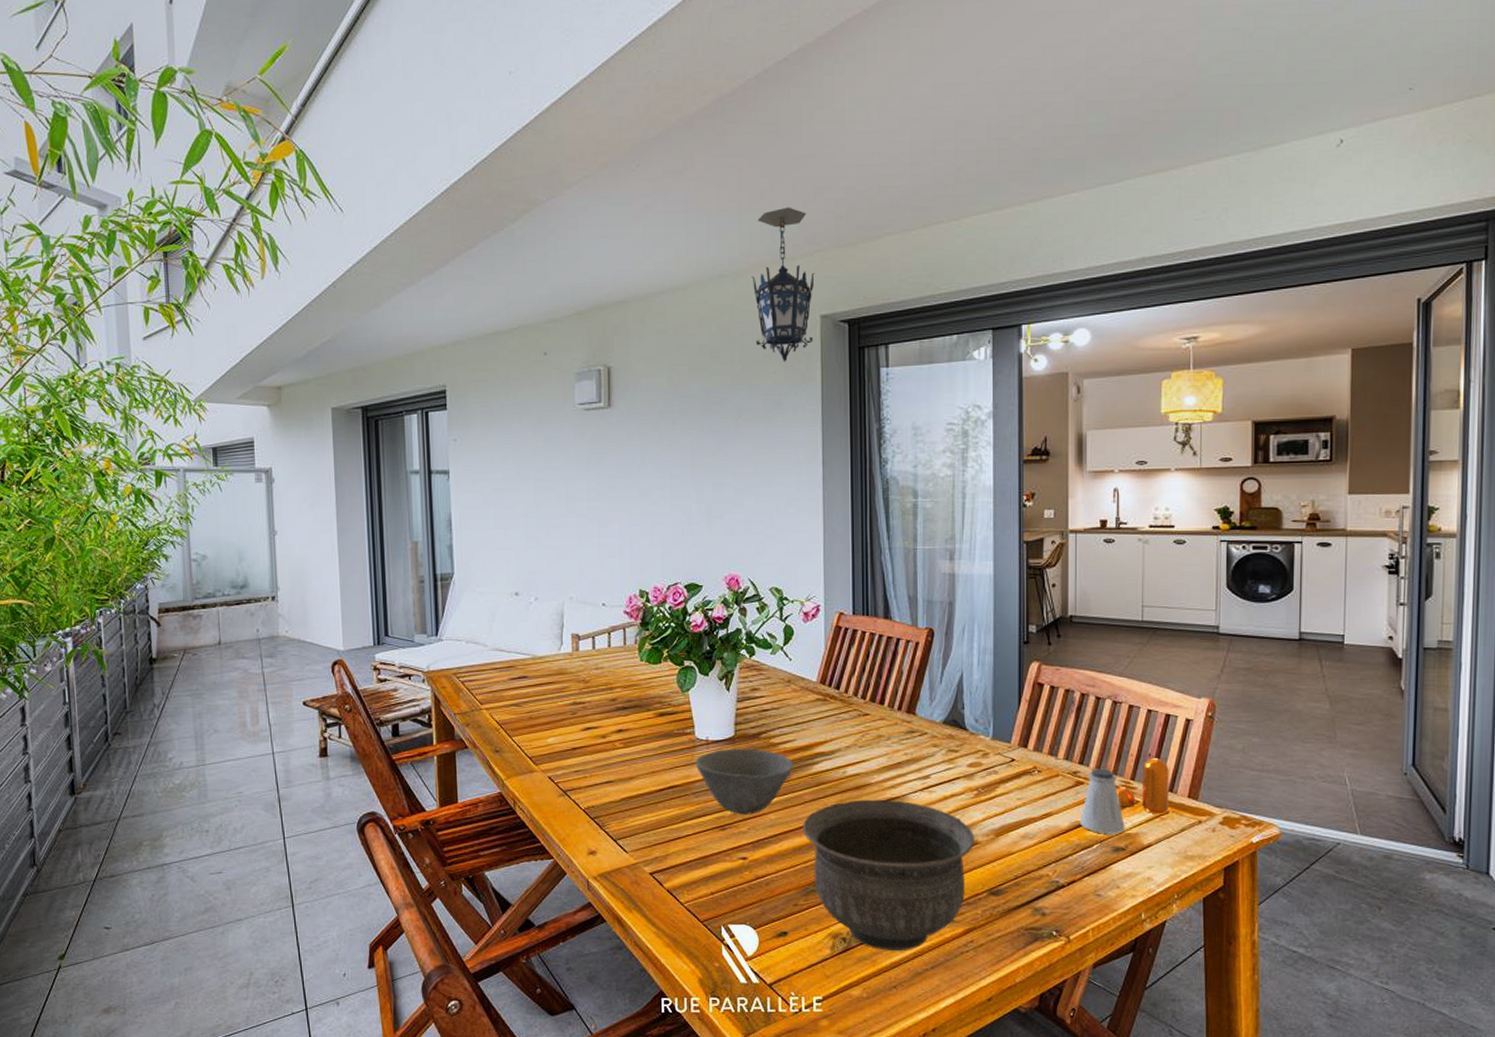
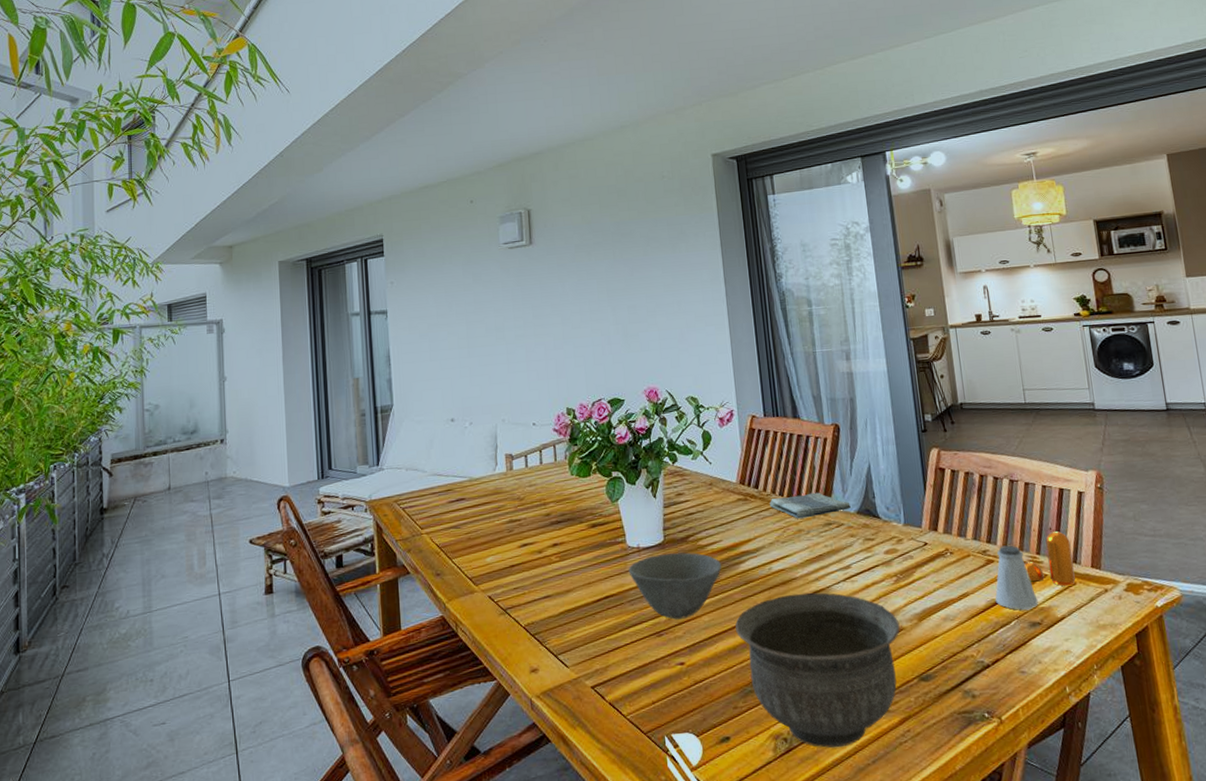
hanging lantern: present [752,207,815,362] -> none [649,66,707,196]
dish towel: none [849,698,937,724] -> present [769,492,851,519]

